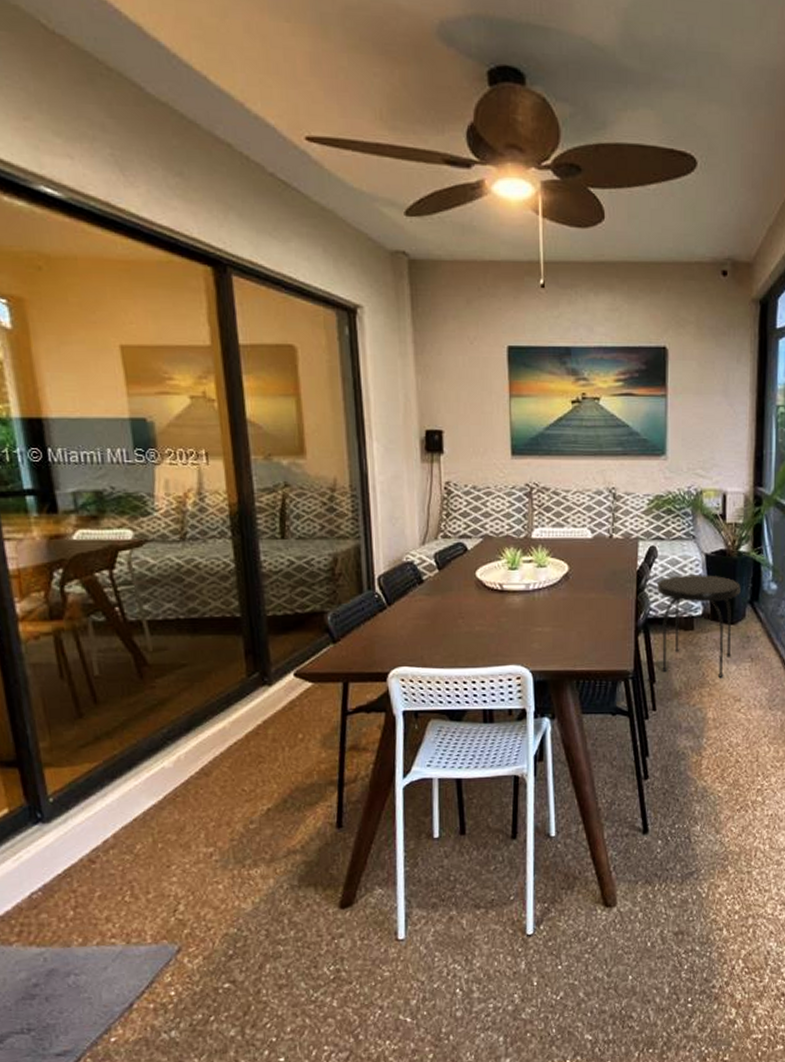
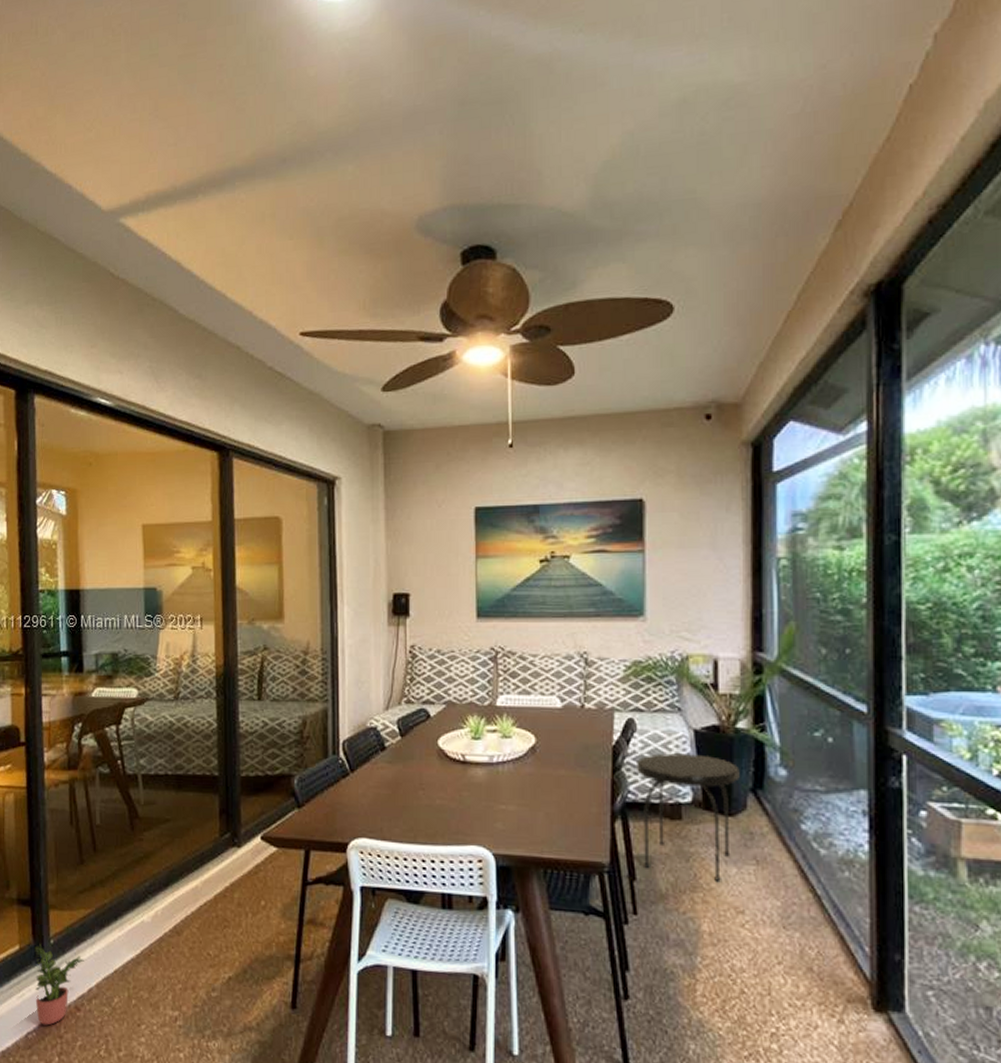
potted plant: none [29,803,95,883] -> present [34,943,84,1026]

